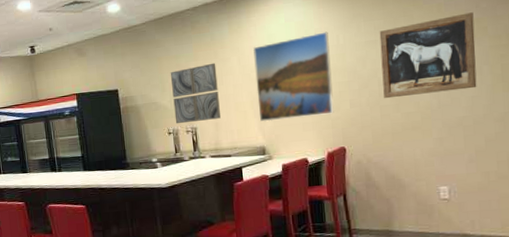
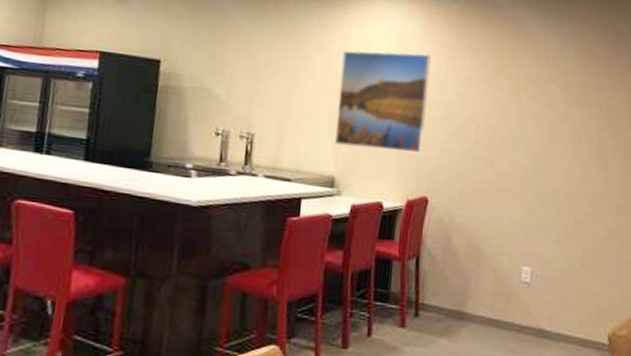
wall art: present [170,63,221,124] -> none [228,54,295,129]
wall art: present [379,12,477,99] -> none [479,69,579,159]

